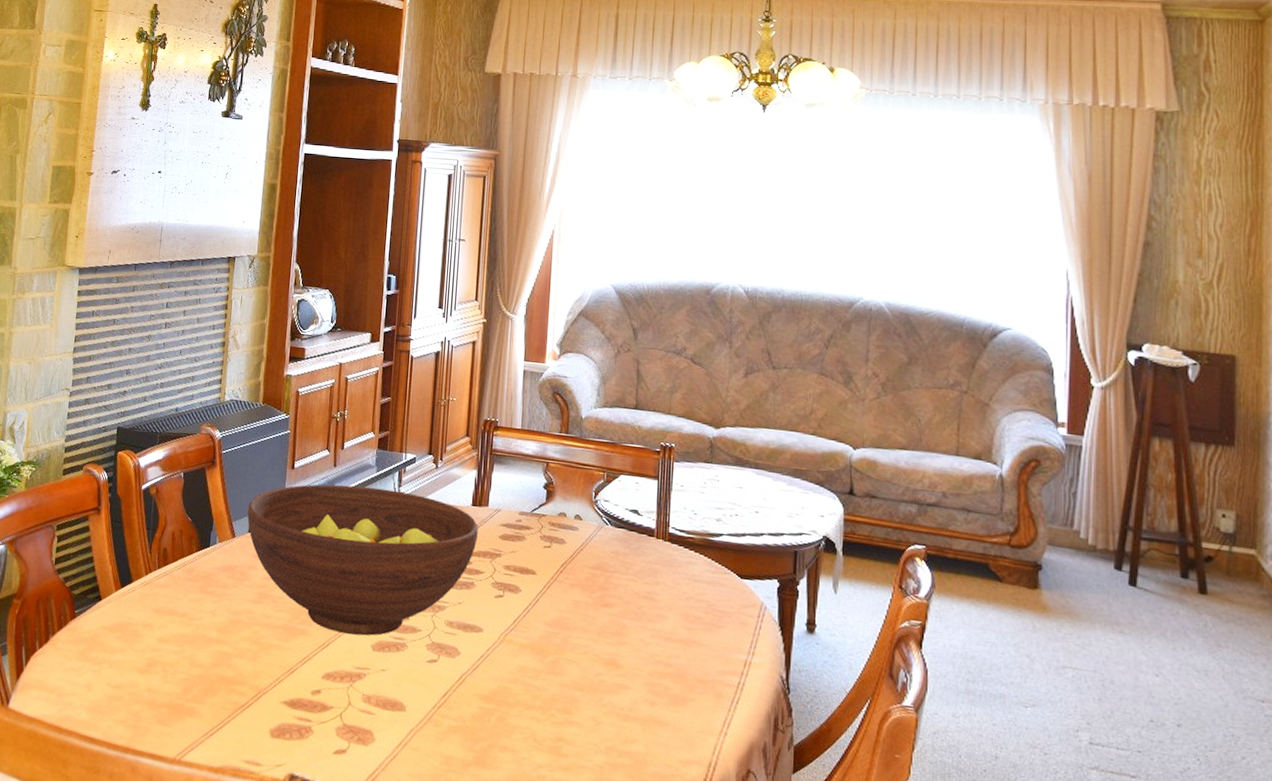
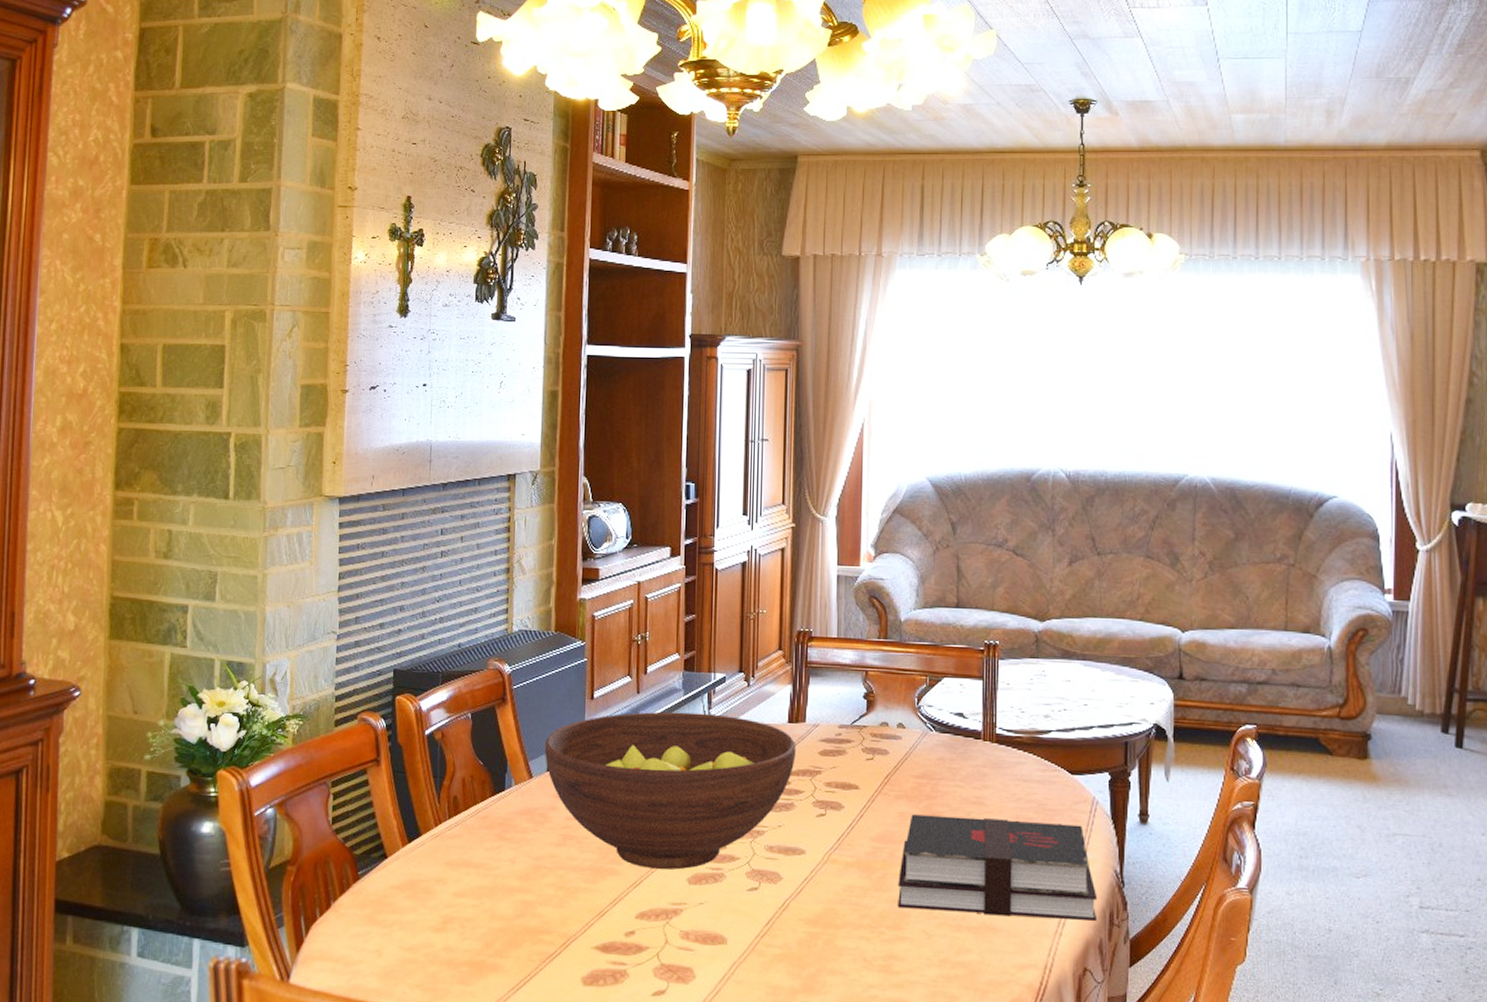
hardback book: none [569,603,763,725] -> present [898,814,1098,922]

